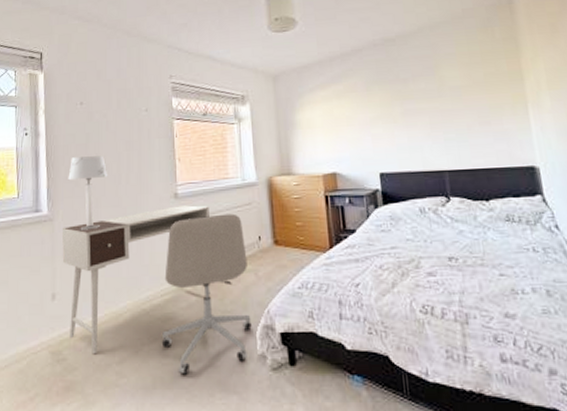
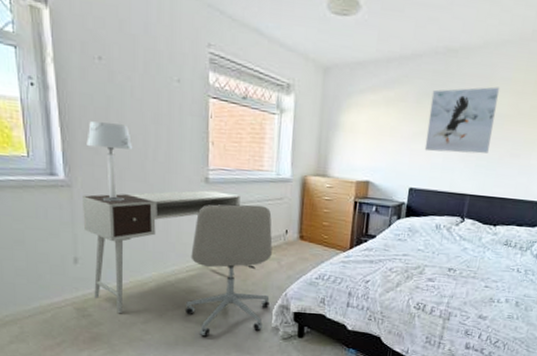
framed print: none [379,63,454,134] -> present [424,86,500,154]

